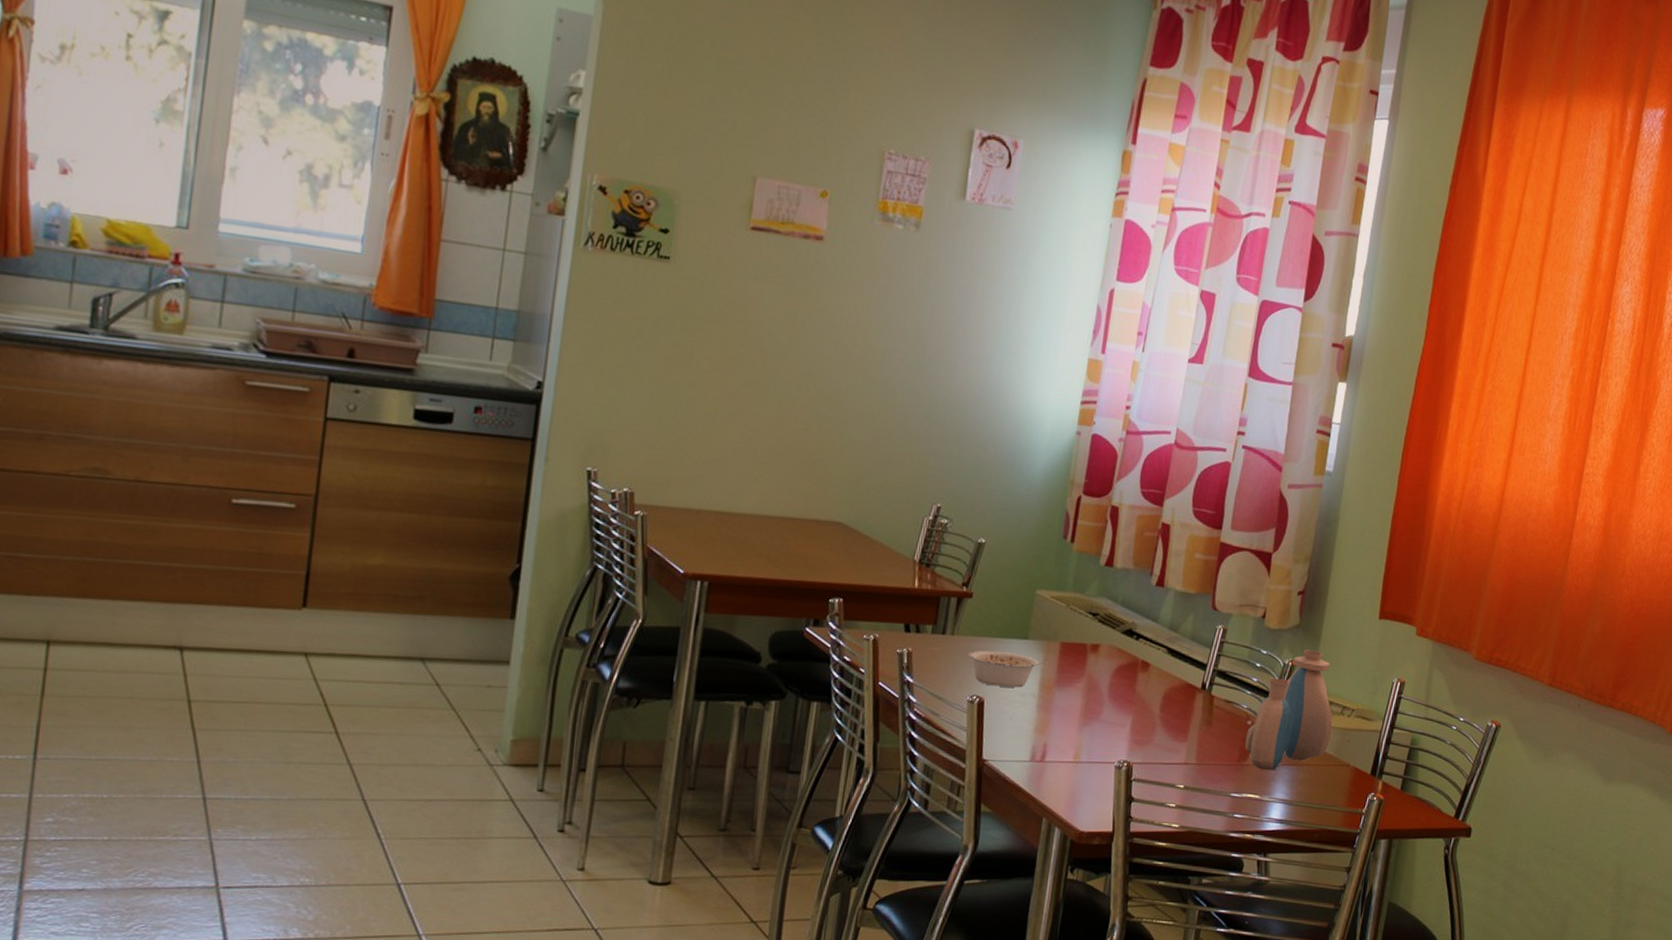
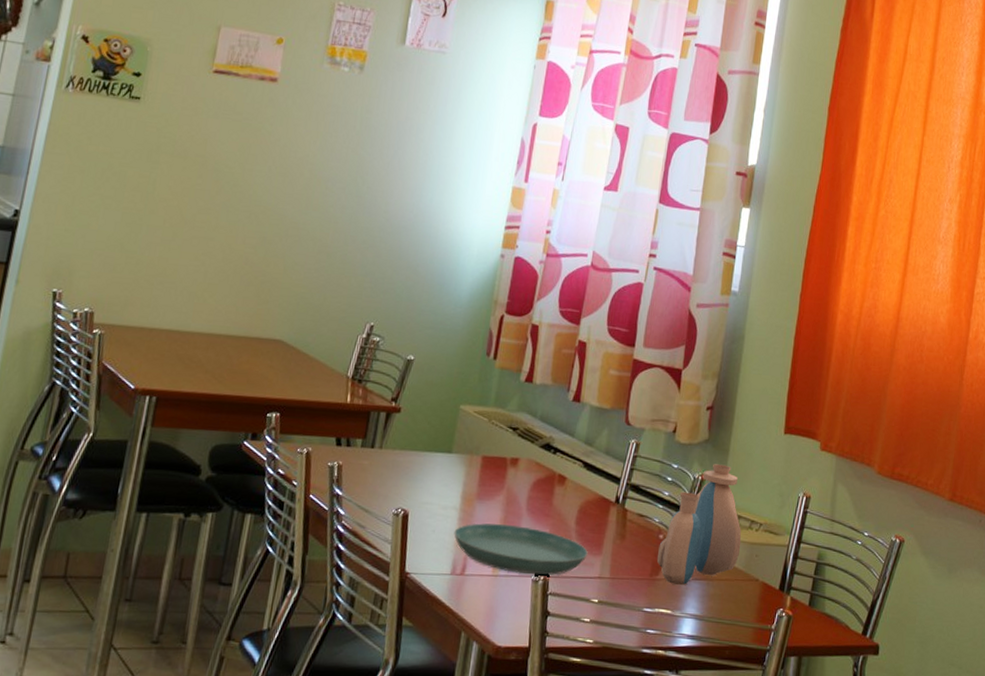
legume: present [967,650,1048,688] -> none [394,463,470,501]
saucer: none [1032,710,1173,762] -> present [454,523,588,576]

